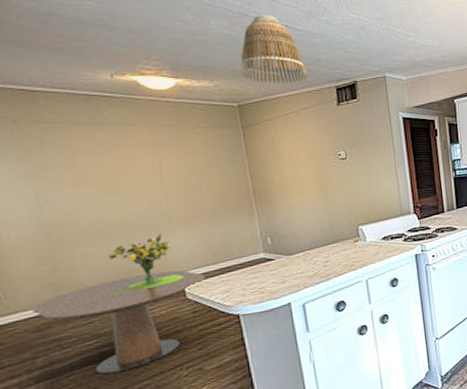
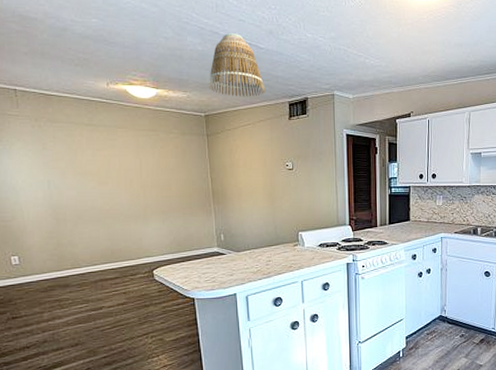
dining table: present [31,270,206,374] -> none [41,254,170,333]
bouquet: present [109,233,184,296] -> none [98,222,153,270]

